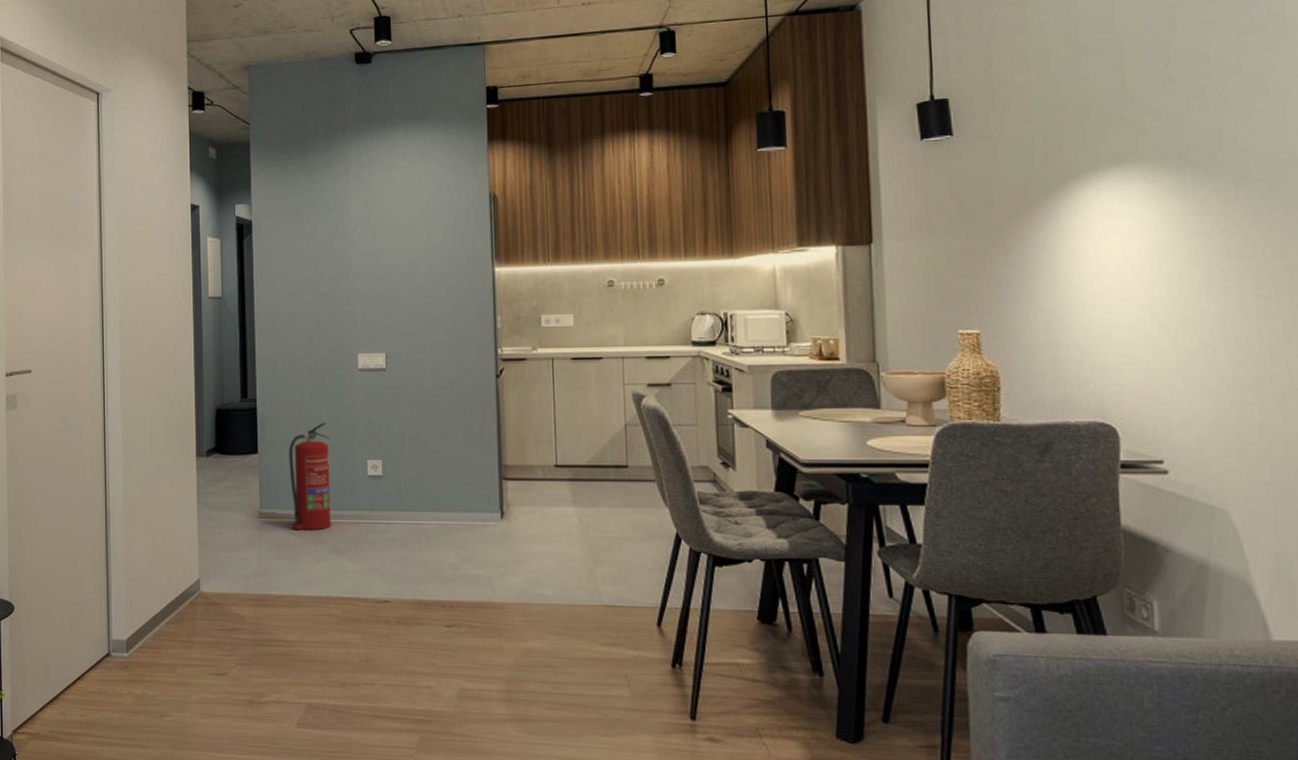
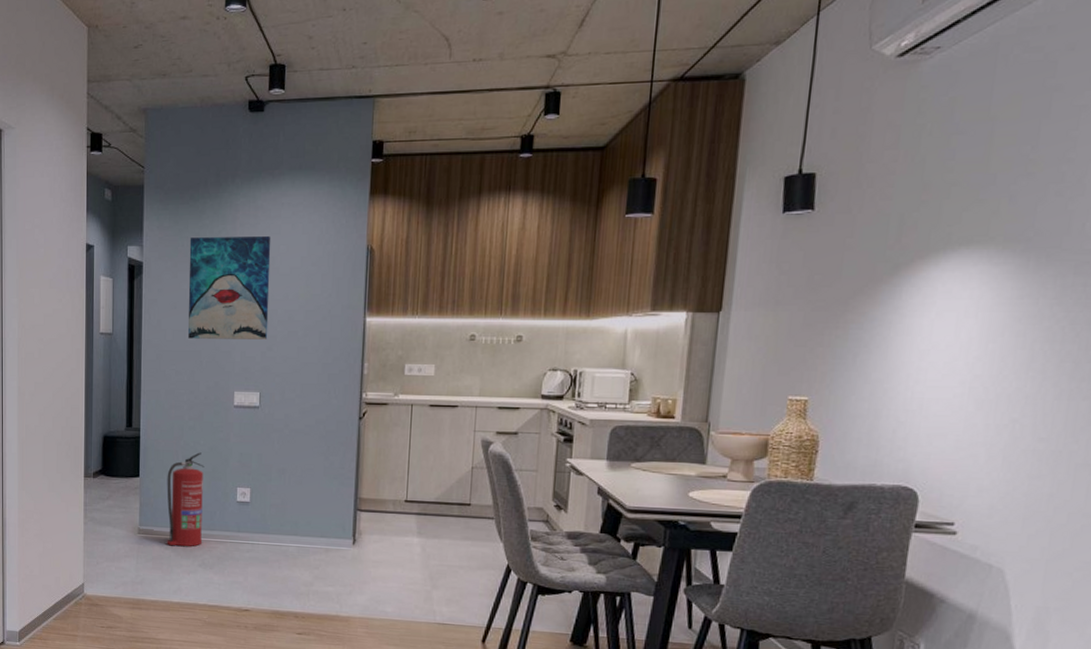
wall art: none [301,188,391,299] -> present [188,236,271,340]

